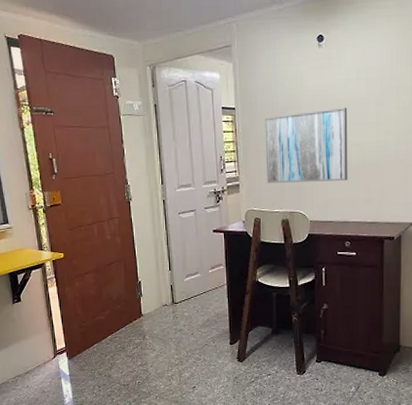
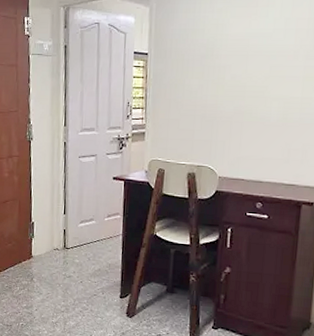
wall art: present [265,107,348,183] -> none [175,58,272,137]

